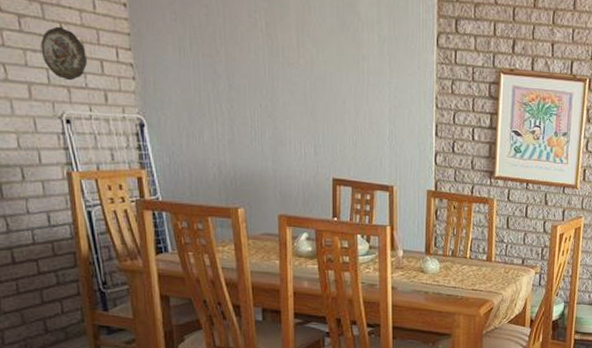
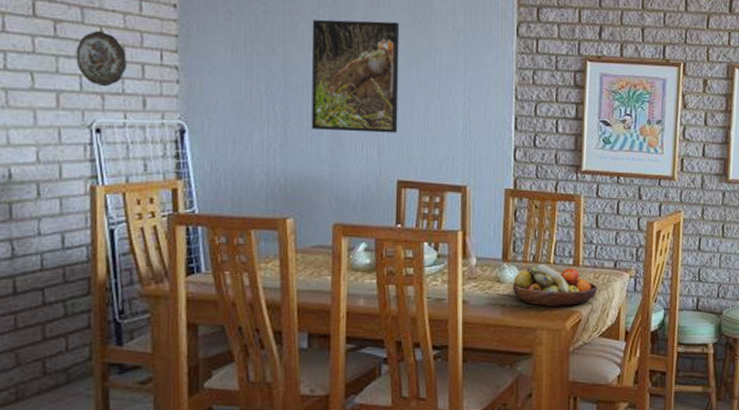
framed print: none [250,23,332,135] -> present [311,19,400,133]
fruit bowl: none [434,258,507,296] -> present [512,264,598,306]

